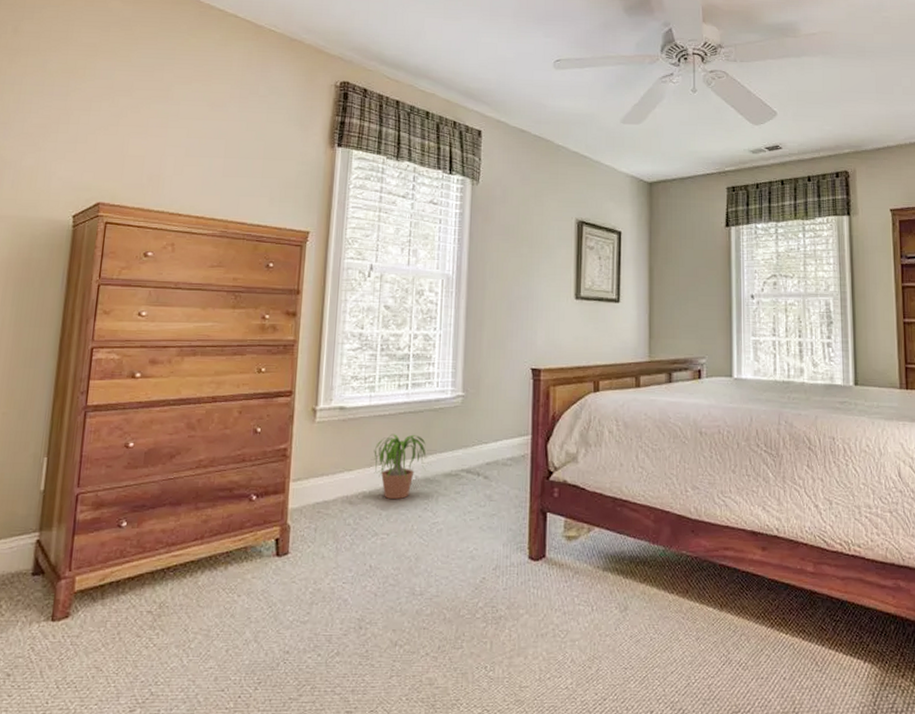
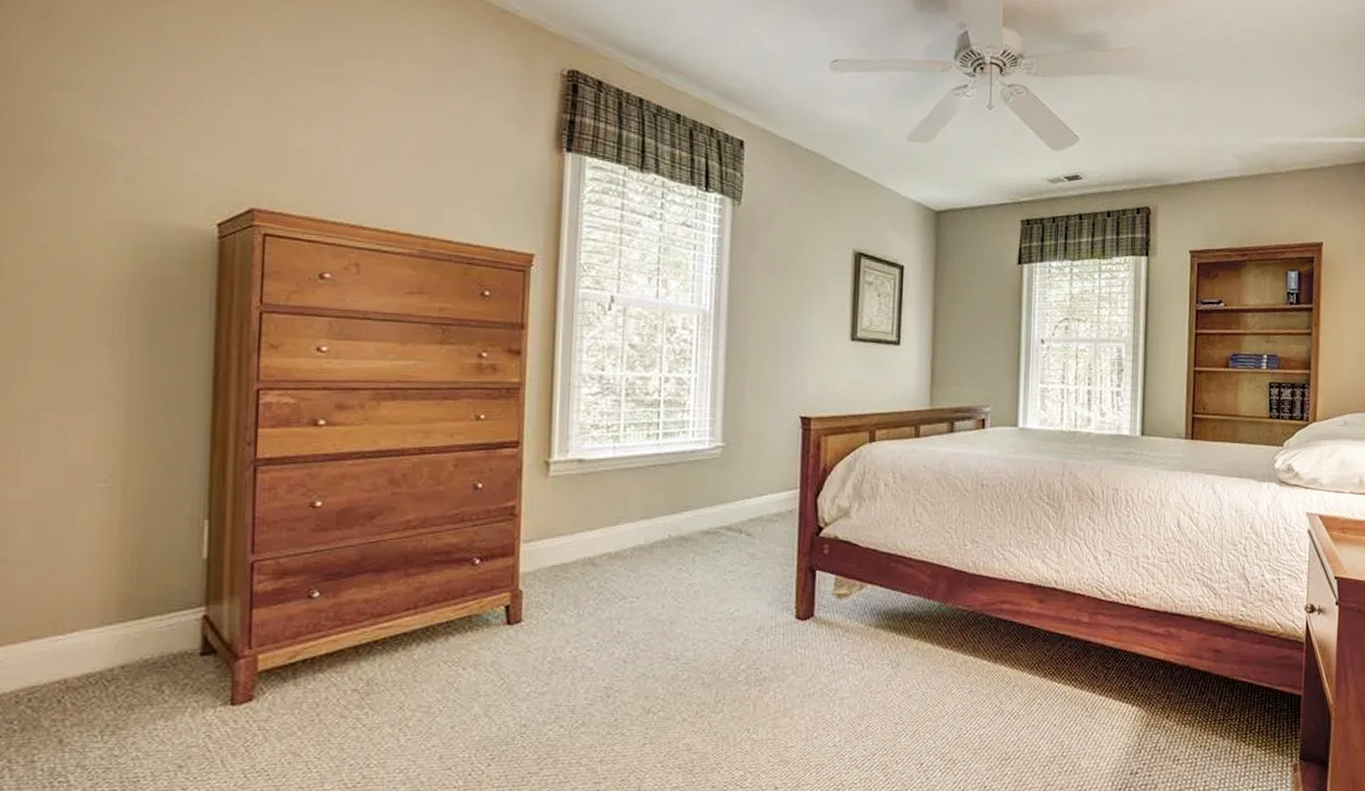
potted plant: present [372,434,431,499] -> none [618,489,687,559]

